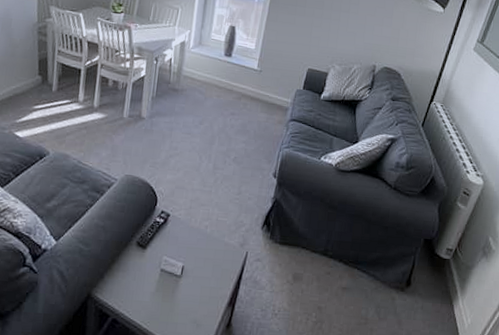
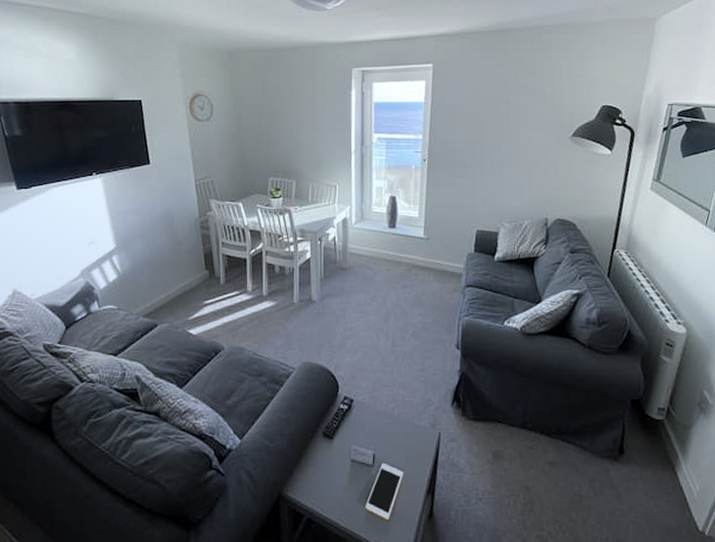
cell phone: none [168,274,209,326] -> present [365,462,404,519]

